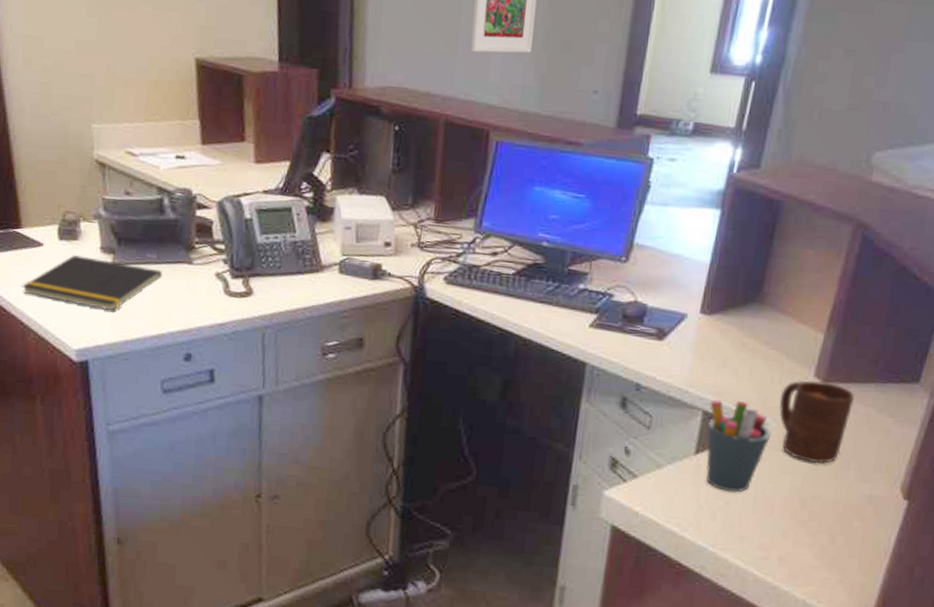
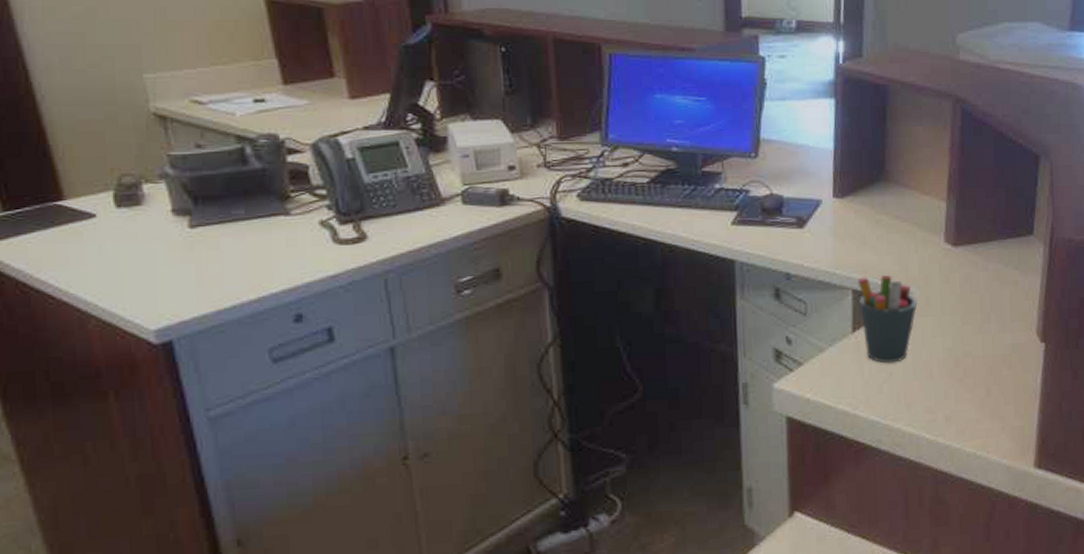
notepad: present [22,254,163,311] -> none [73,221,256,280]
cup: present [779,379,854,464] -> none [918,246,982,323]

